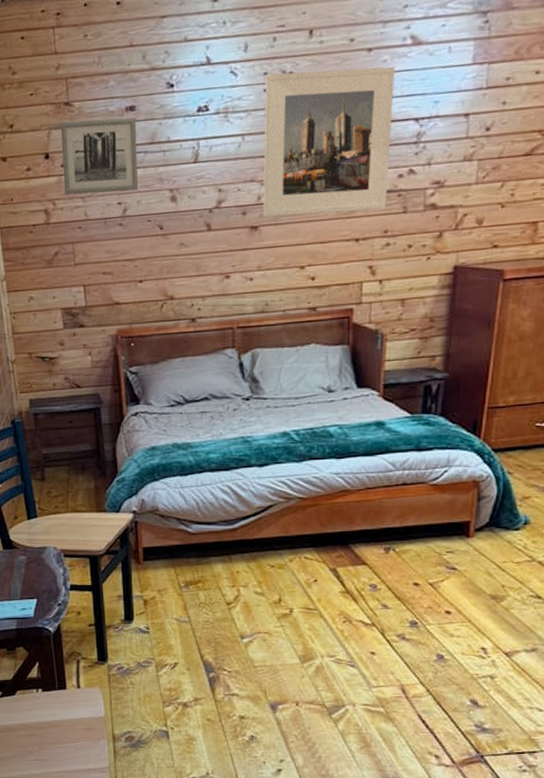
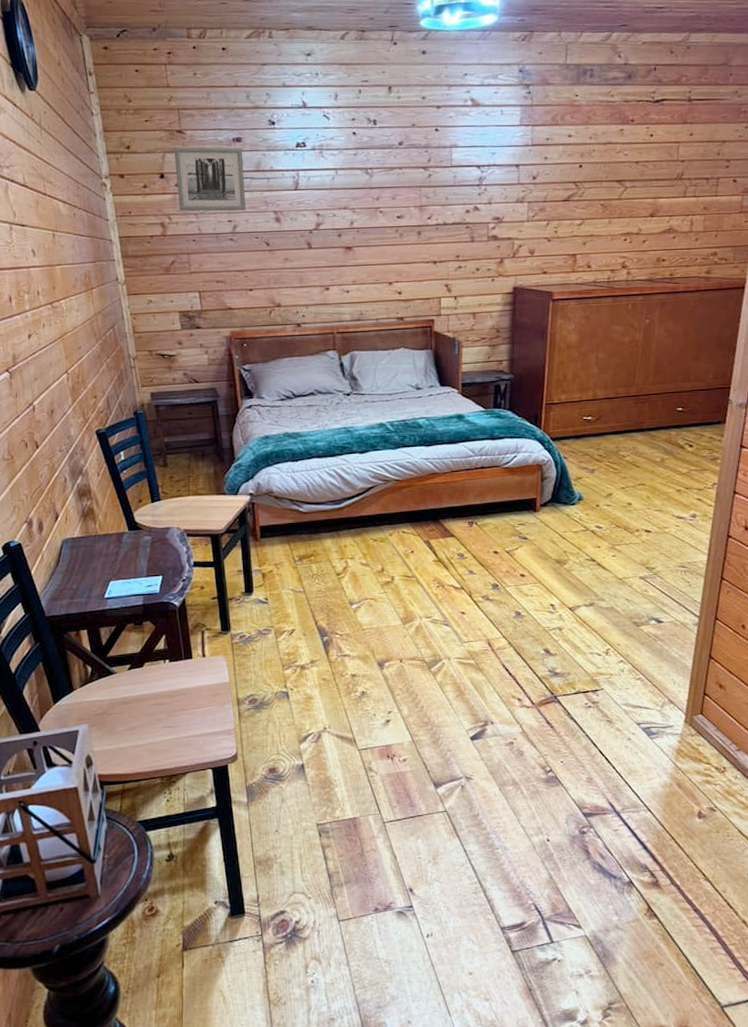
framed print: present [263,66,394,217] -> none [353,120,460,240]

